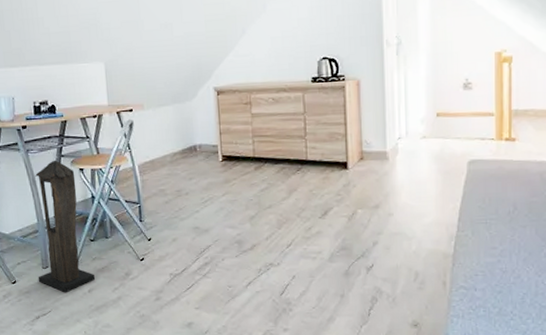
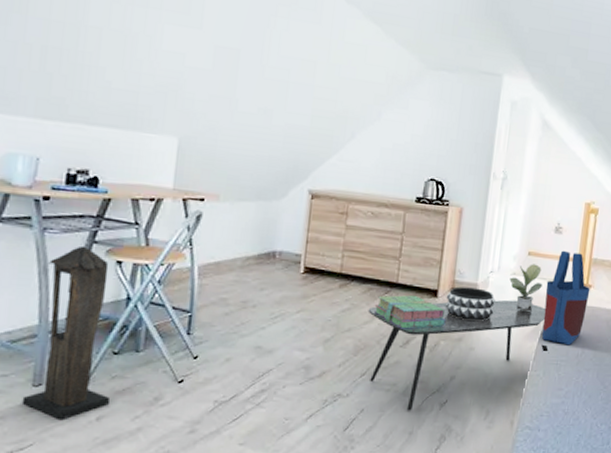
coffee table: none [284,163,476,276] -> present [368,300,549,411]
stack of books: none [289,169,360,202] -> present [374,295,446,329]
decorative bowl: none [356,155,408,189] -> present [445,286,495,322]
potted plant: none [420,124,457,173] -> present [509,264,543,312]
tote bag: none [462,106,515,203] -> present [542,250,590,346]

